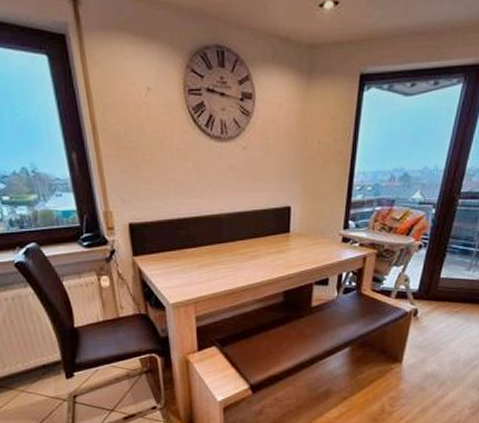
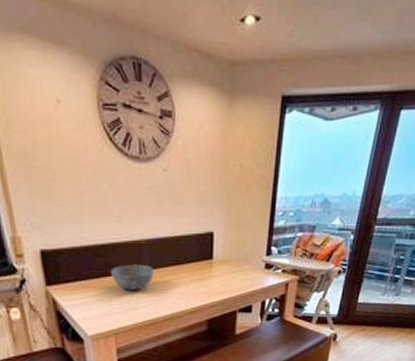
bowl: none [192,237,232,262] -> present [111,264,154,291]

